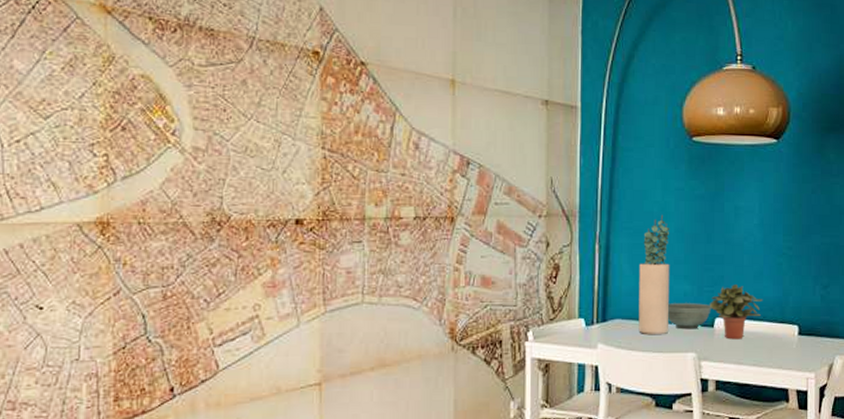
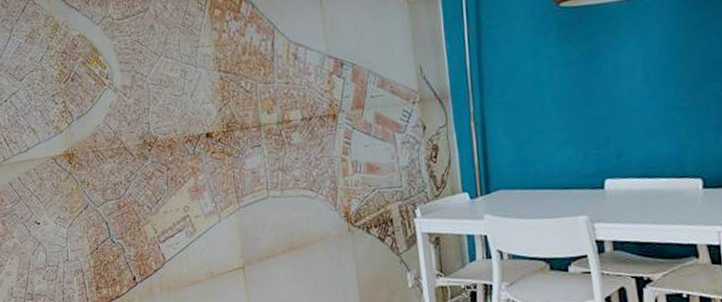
vase: present [638,214,670,335] -> none [517,84,556,203]
bowl: present [668,303,711,330] -> none [552,166,600,194]
potted plant: present [709,285,763,340] -> none [596,144,658,200]

